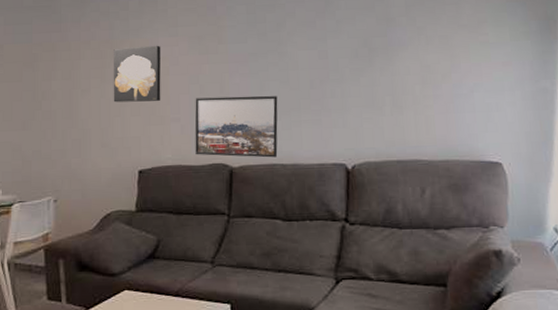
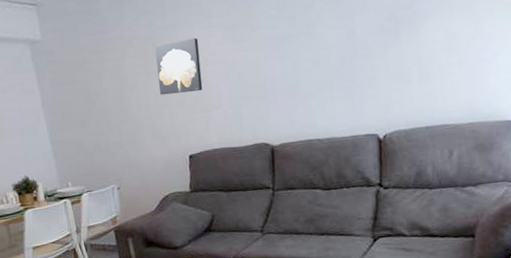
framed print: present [194,95,278,158] -> none [234,76,314,137]

